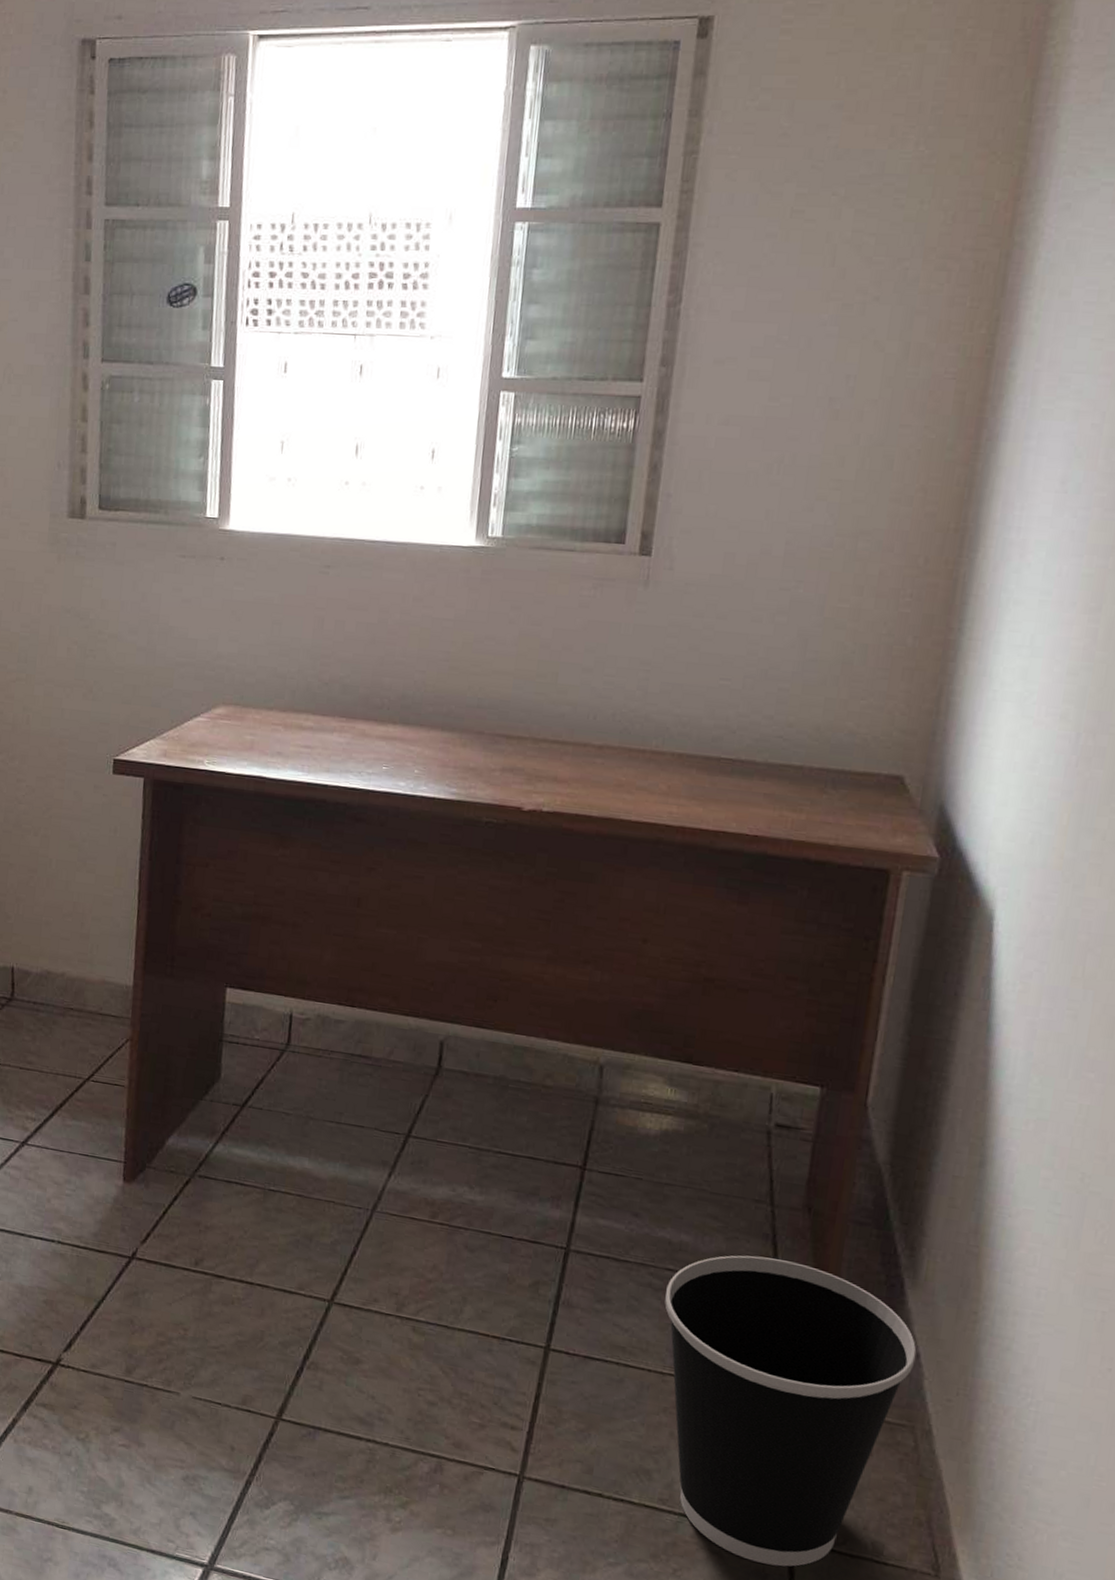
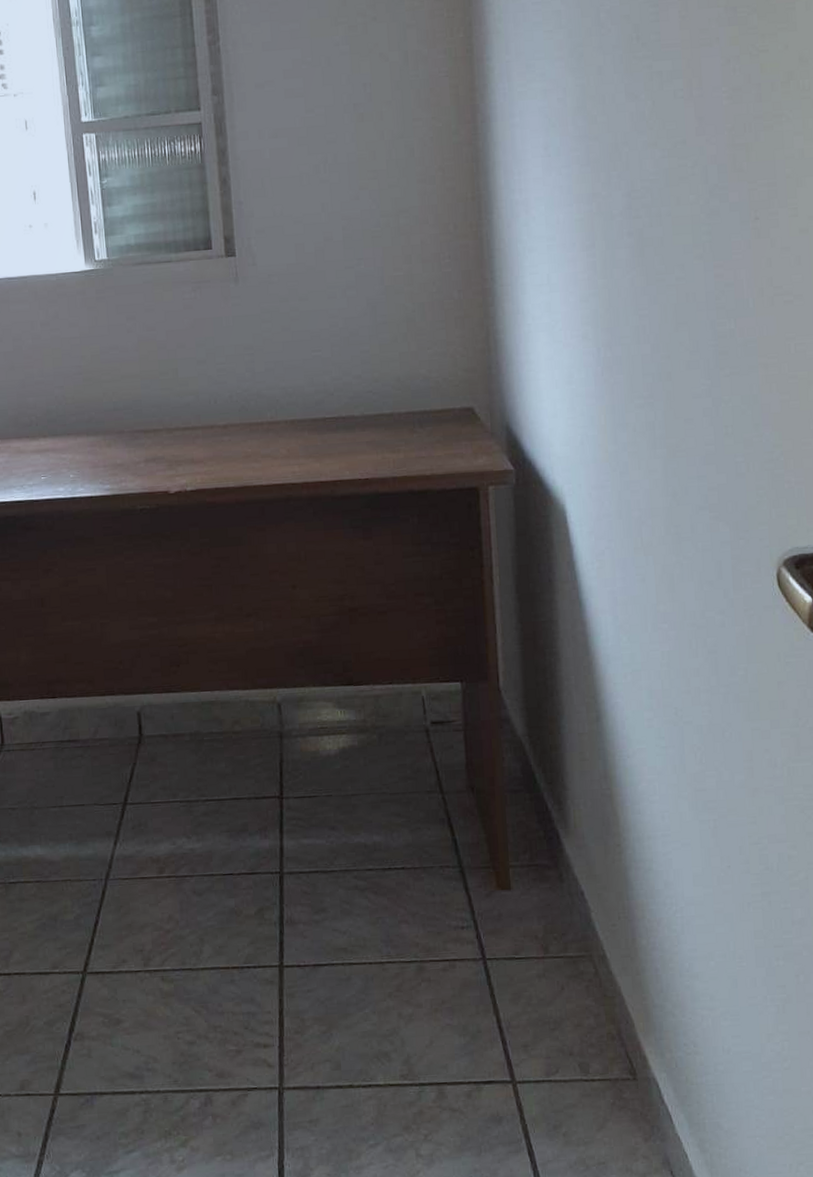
wastebasket: present [665,1255,917,1567] -> none [370,837,581,1109]

